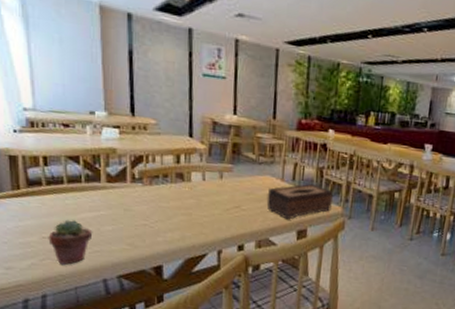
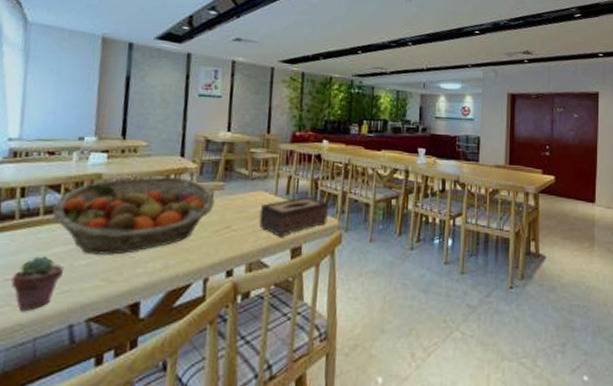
fruit basket: none [76,154,224,224] -> present [52,176,215,255]

